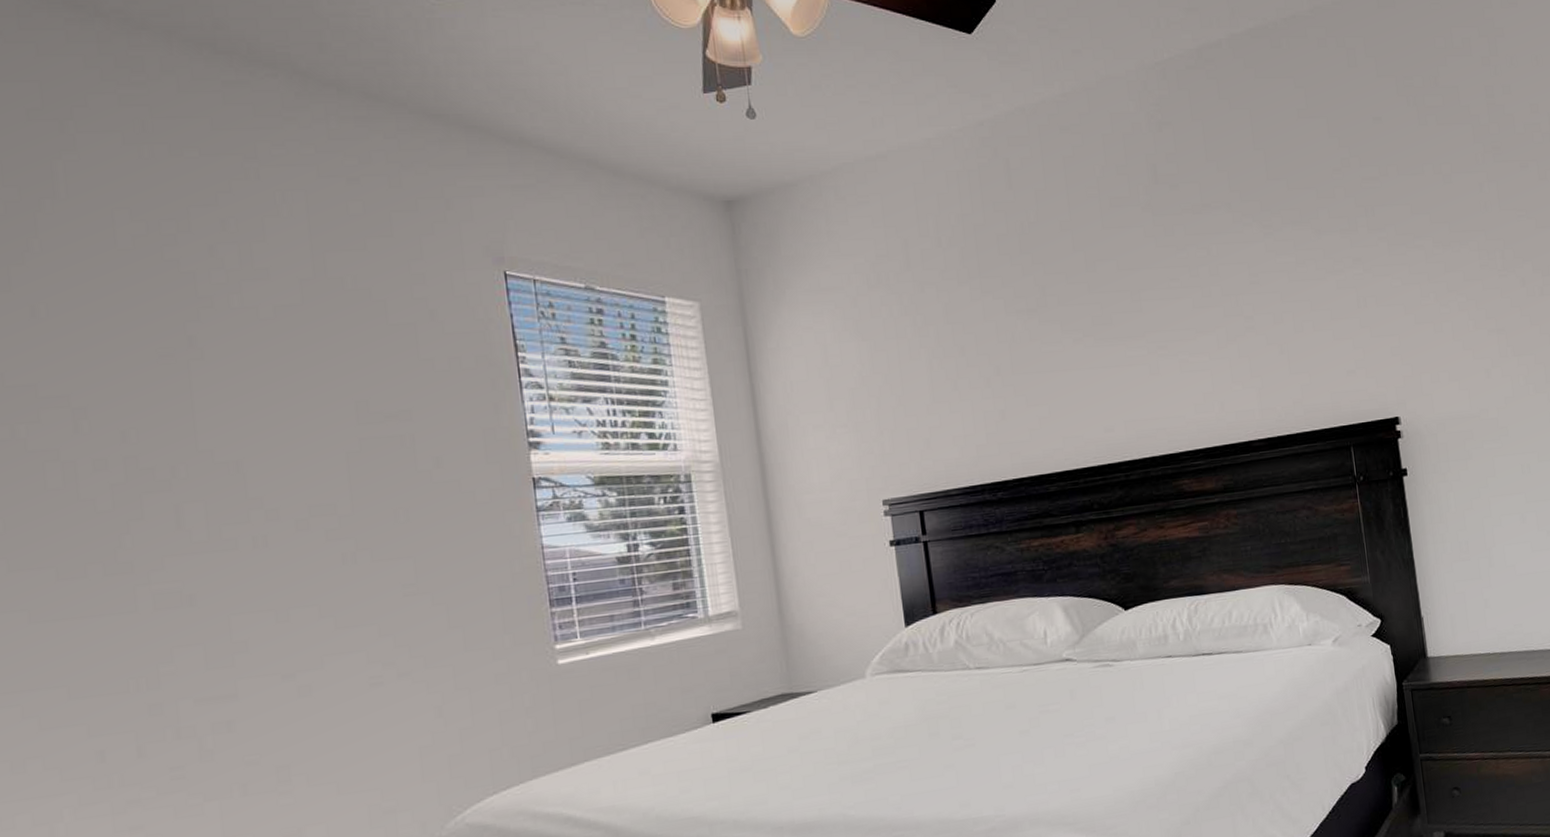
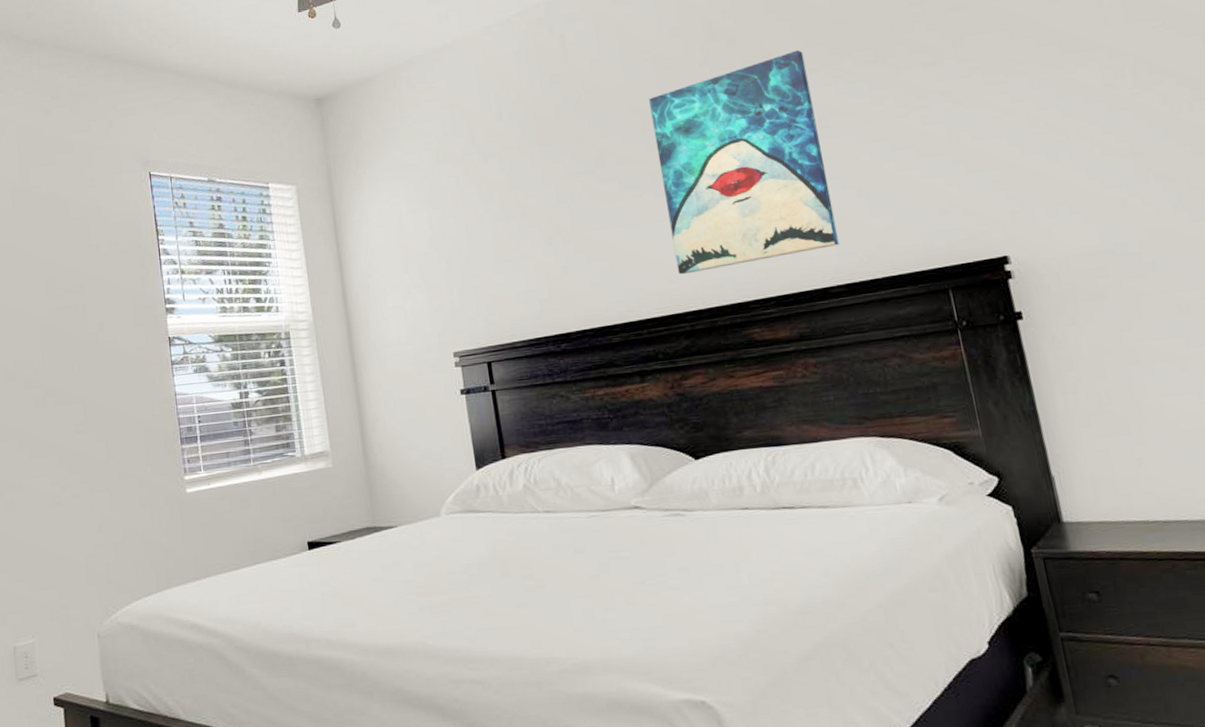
wall art: none [1093,202,1262,424] -> present [649,50,839,275]

